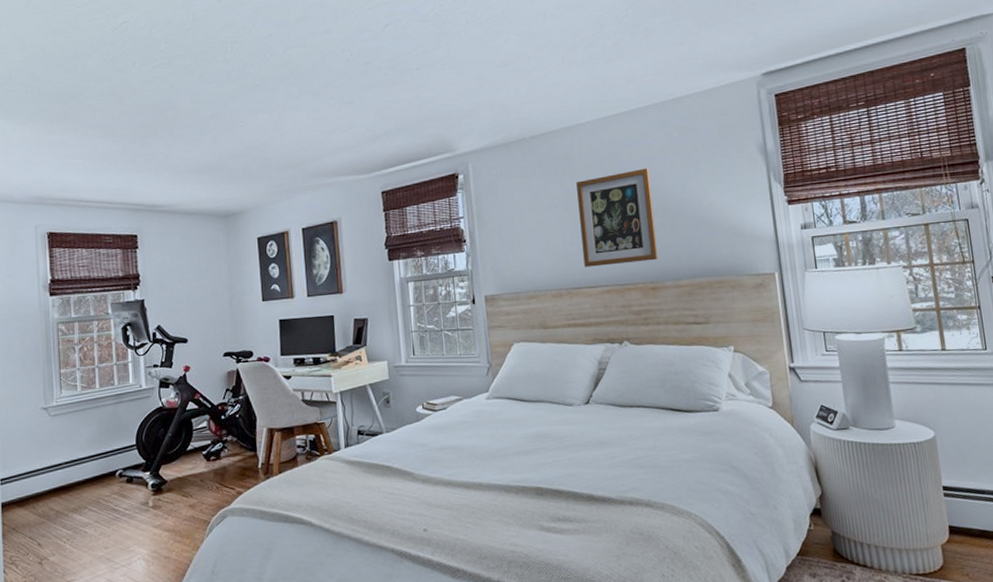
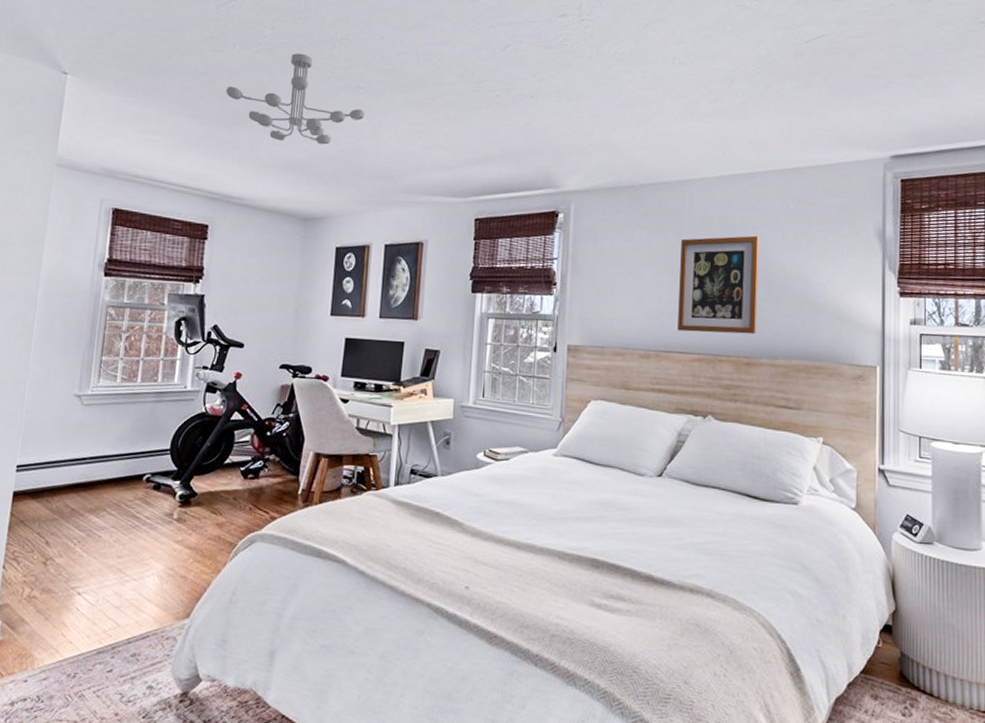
ceiling light fixture: none [133,62,265,147] -> present [226,53,366,145]

